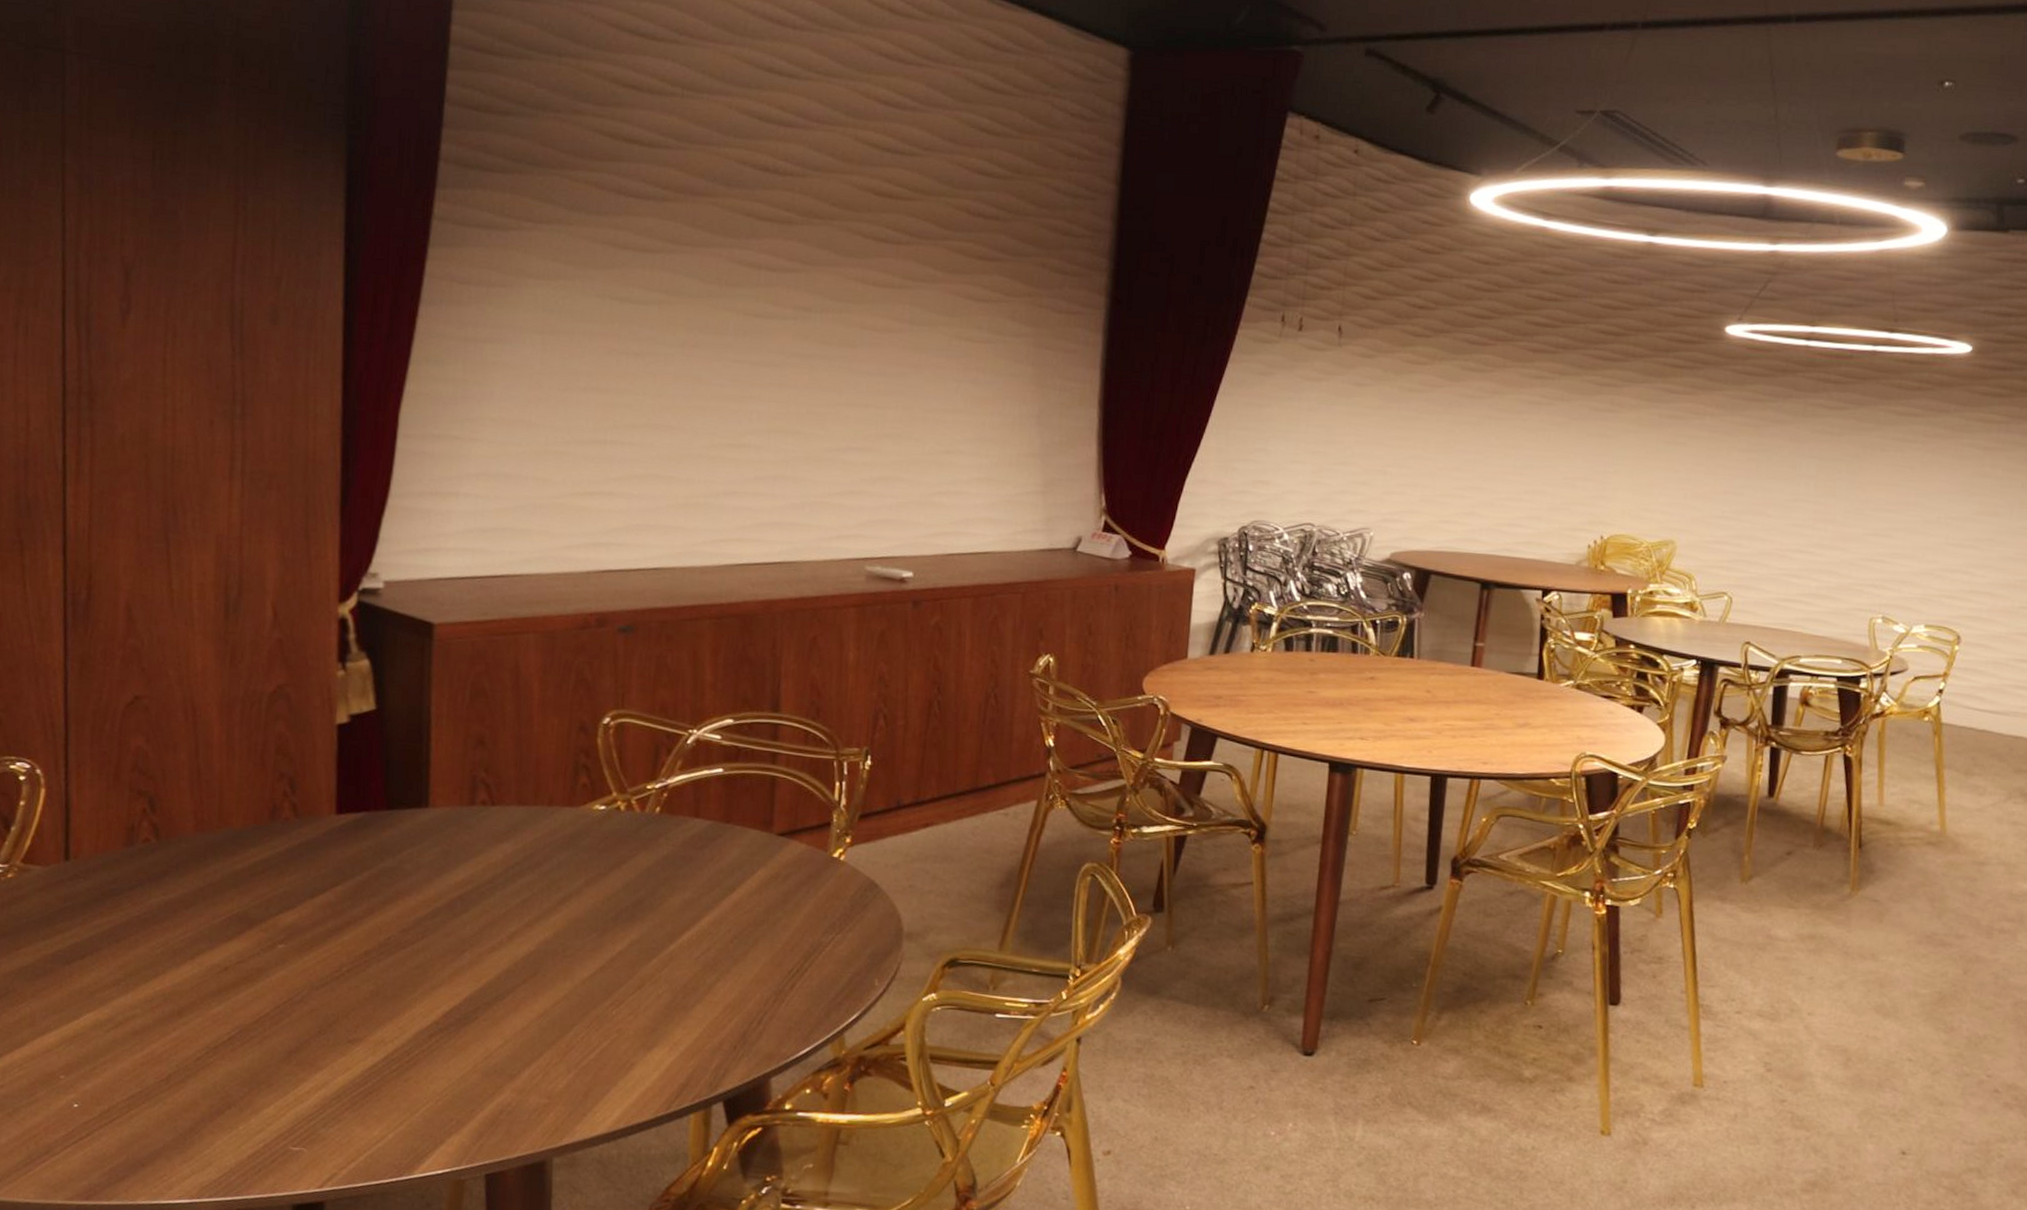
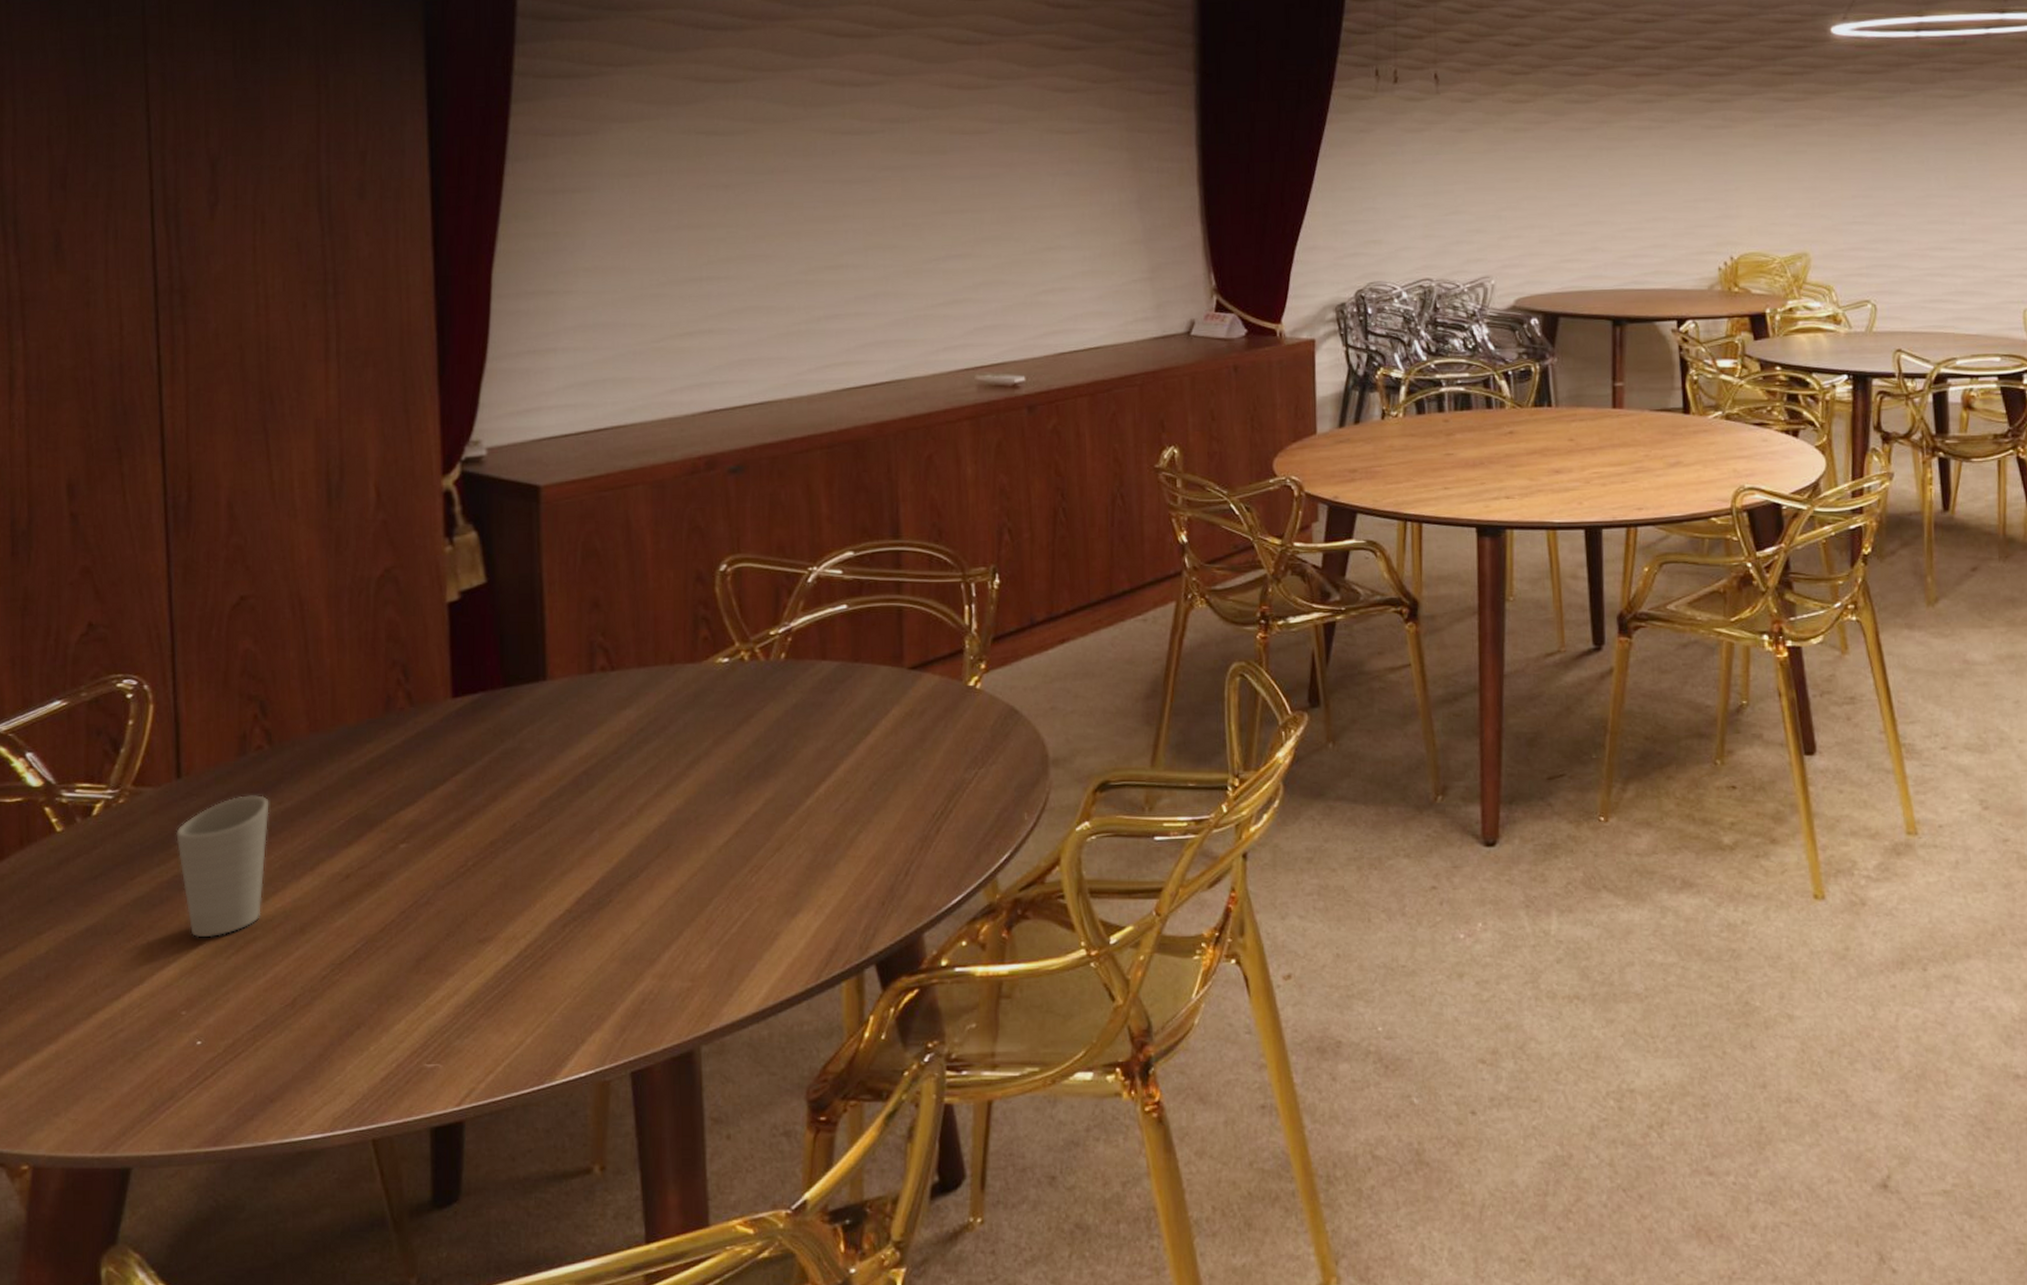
cup: none [61,883,154,1011] -> present [175,795,269,938]

